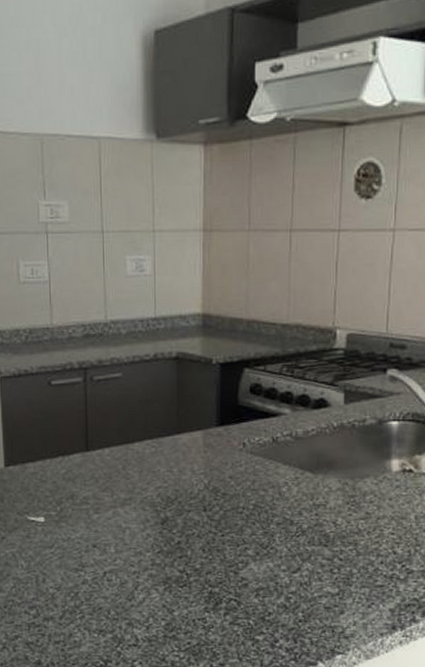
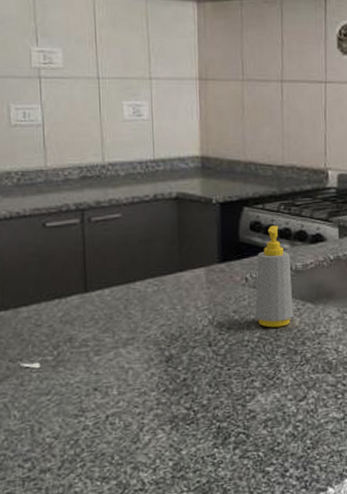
soap bottle: none [252,389,291,496] -> present [255,226,294,328]

